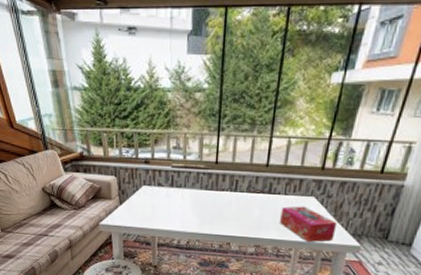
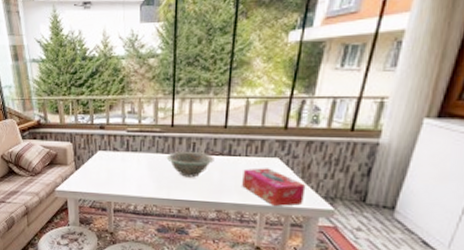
decorative bowl: none [210,188,256,214] -> present [166,151,214,178]

